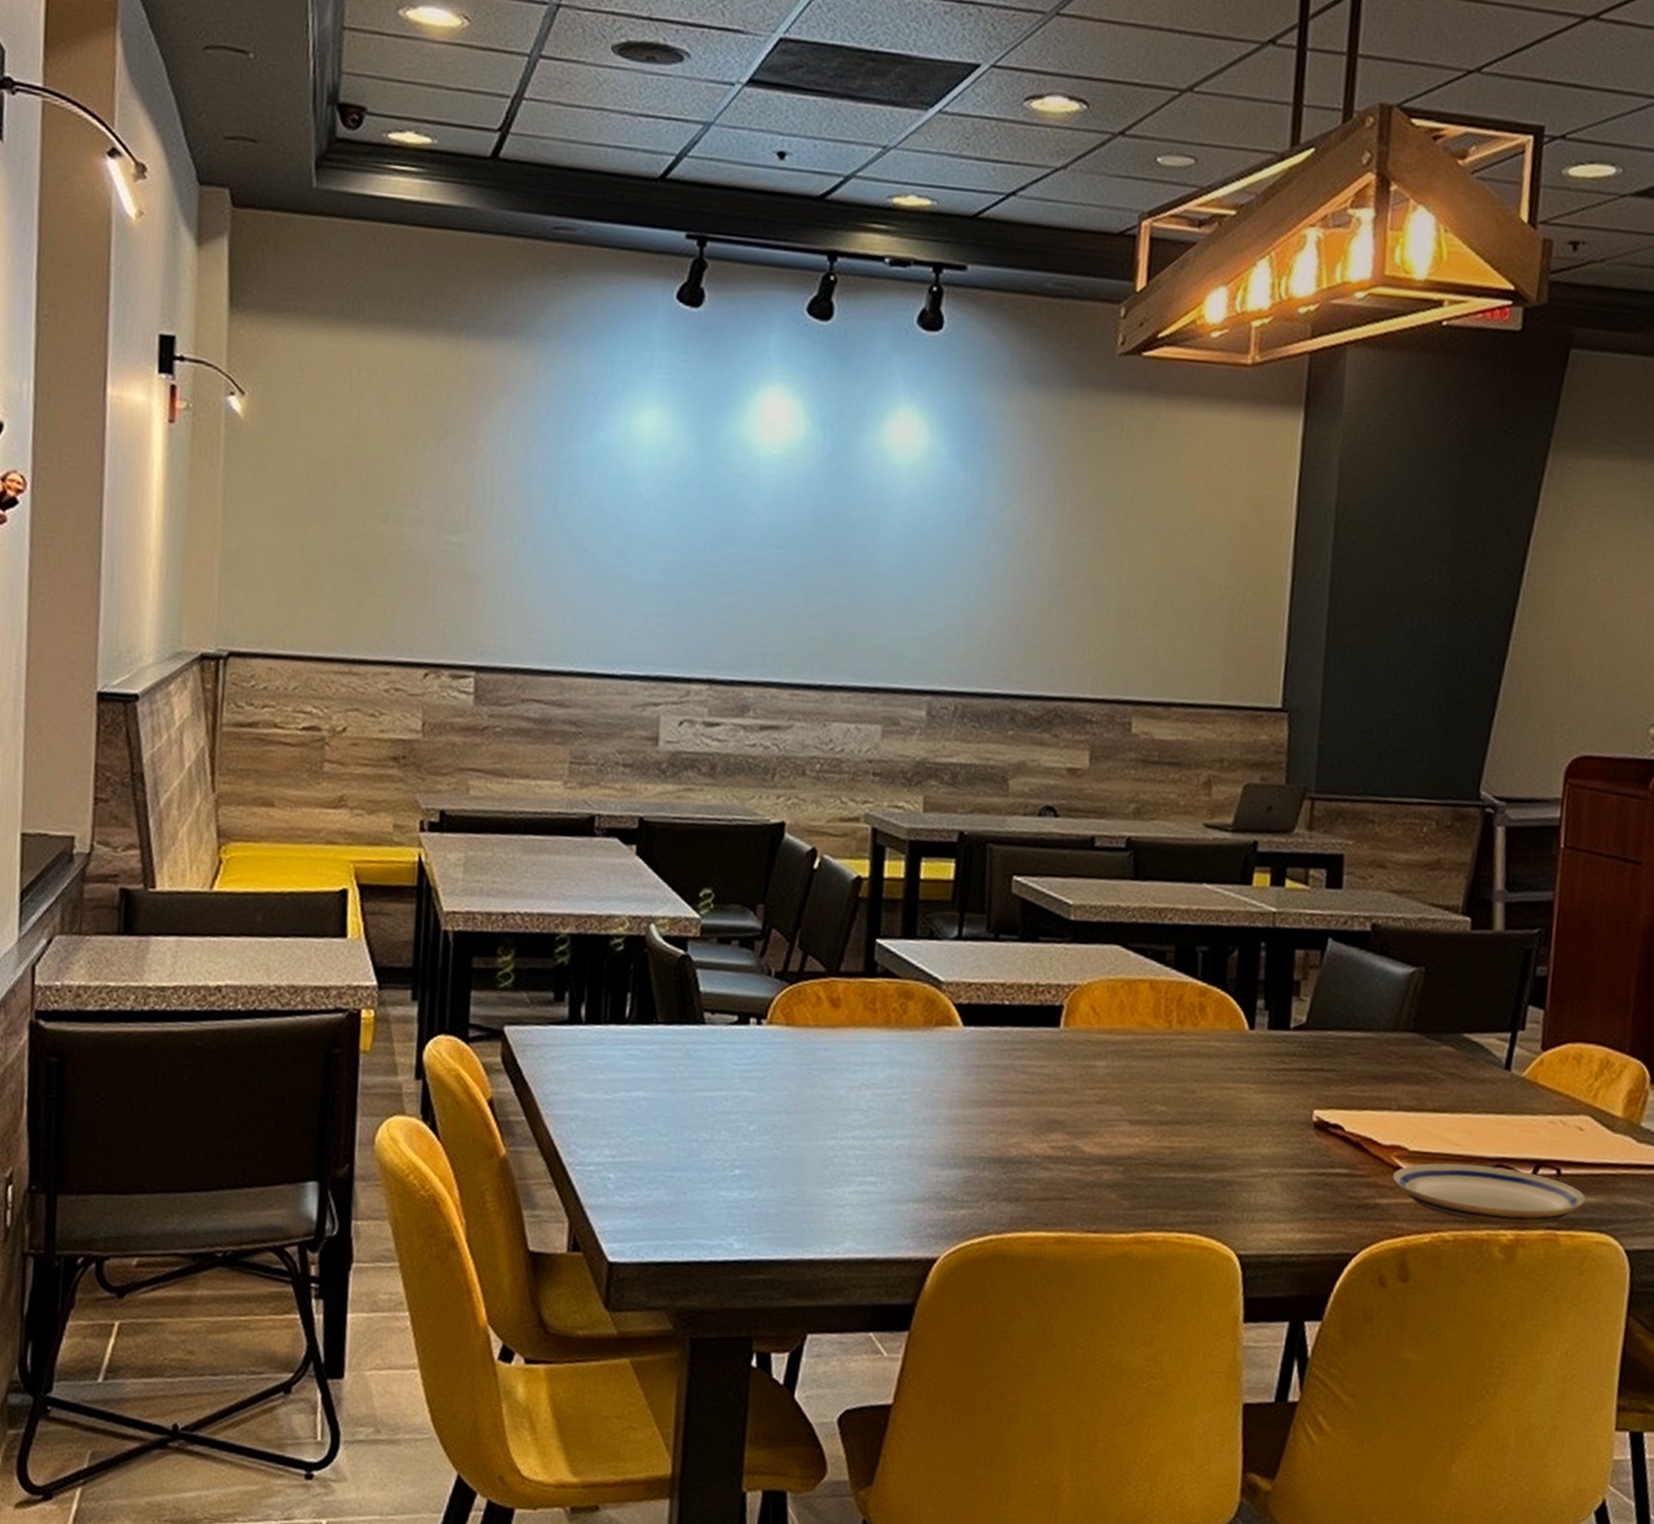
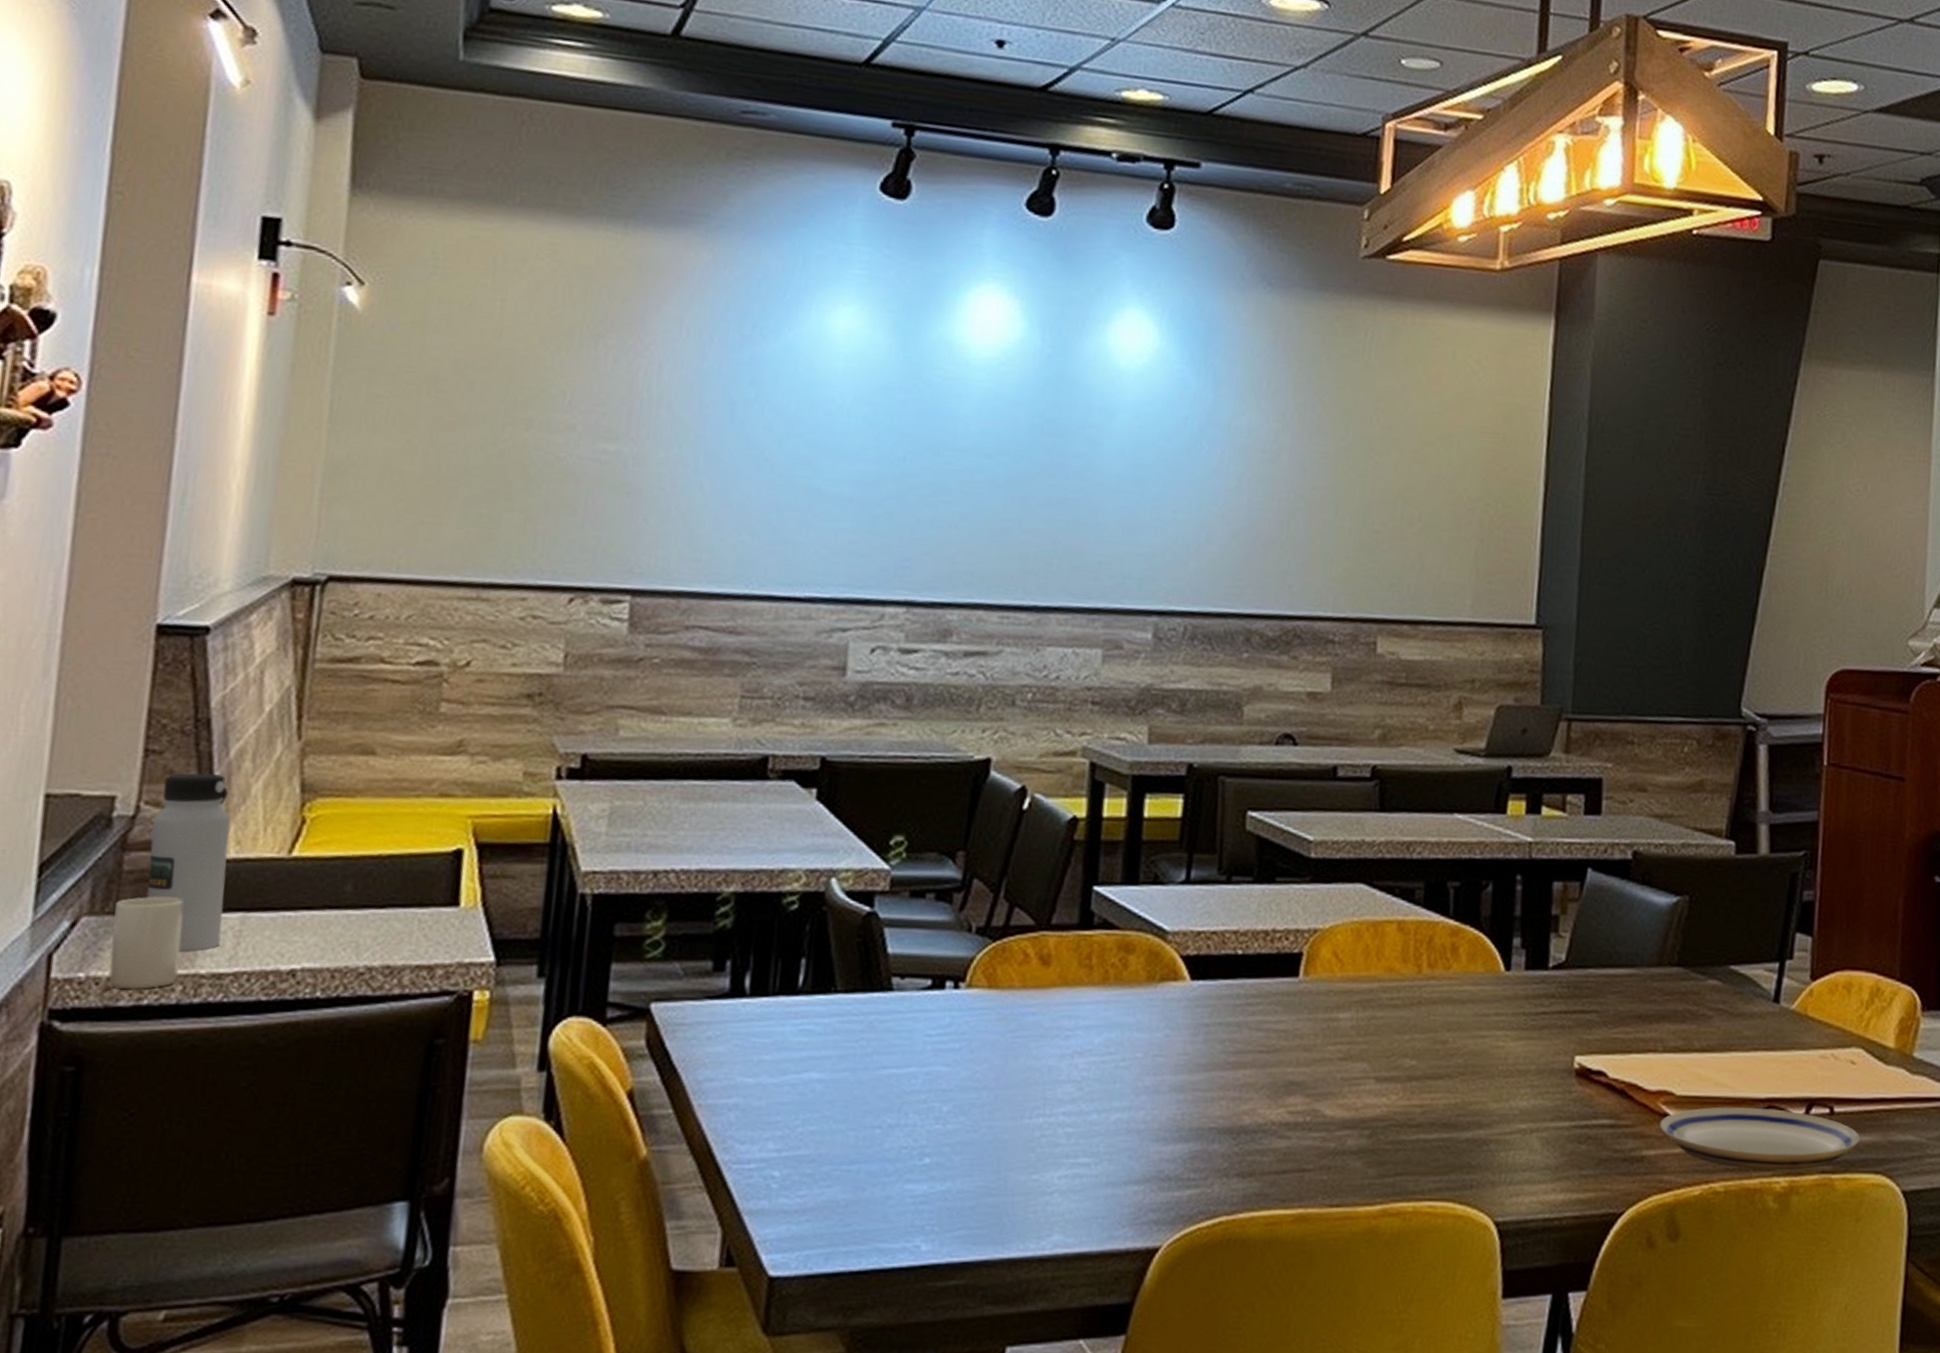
cup: none [78,921,132,997] -> present [108,896,184,989]
water bottle: none [103,818,164,969] -> present [146,773,231,953]

